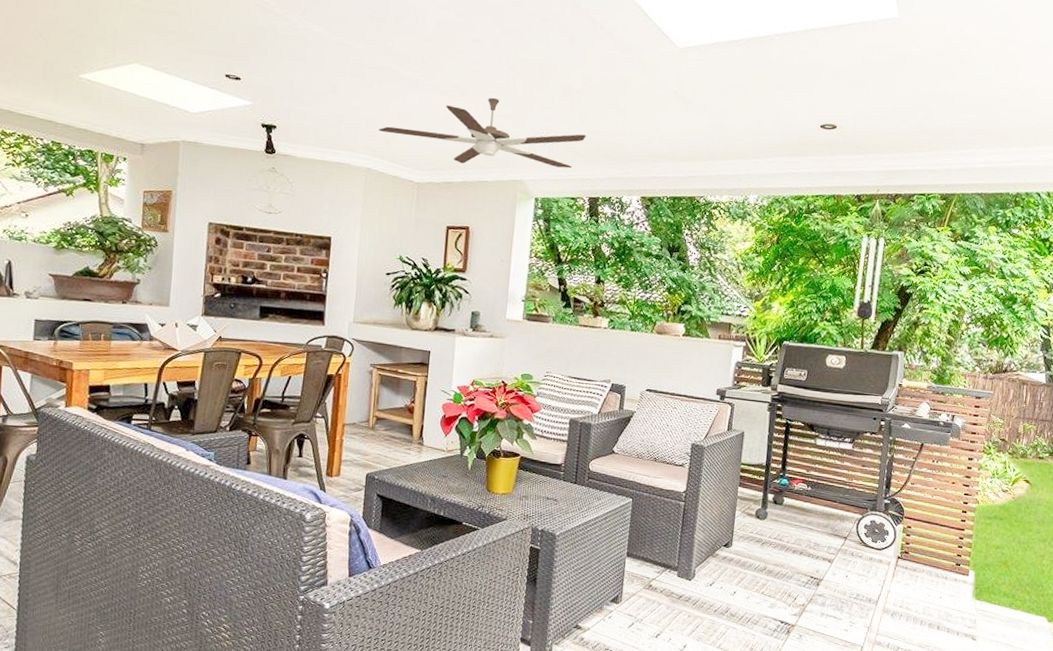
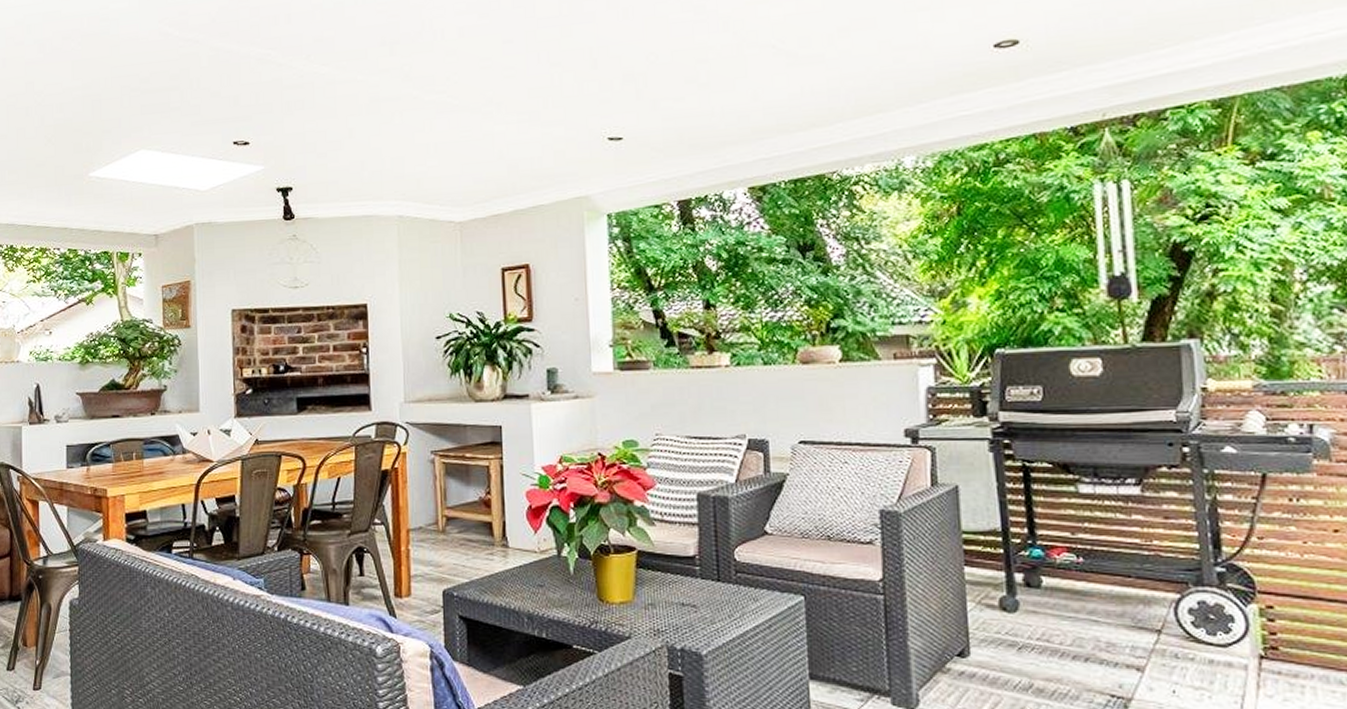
ceiling fan: present [378,97,586,169] -> none [406,103,662,190]

